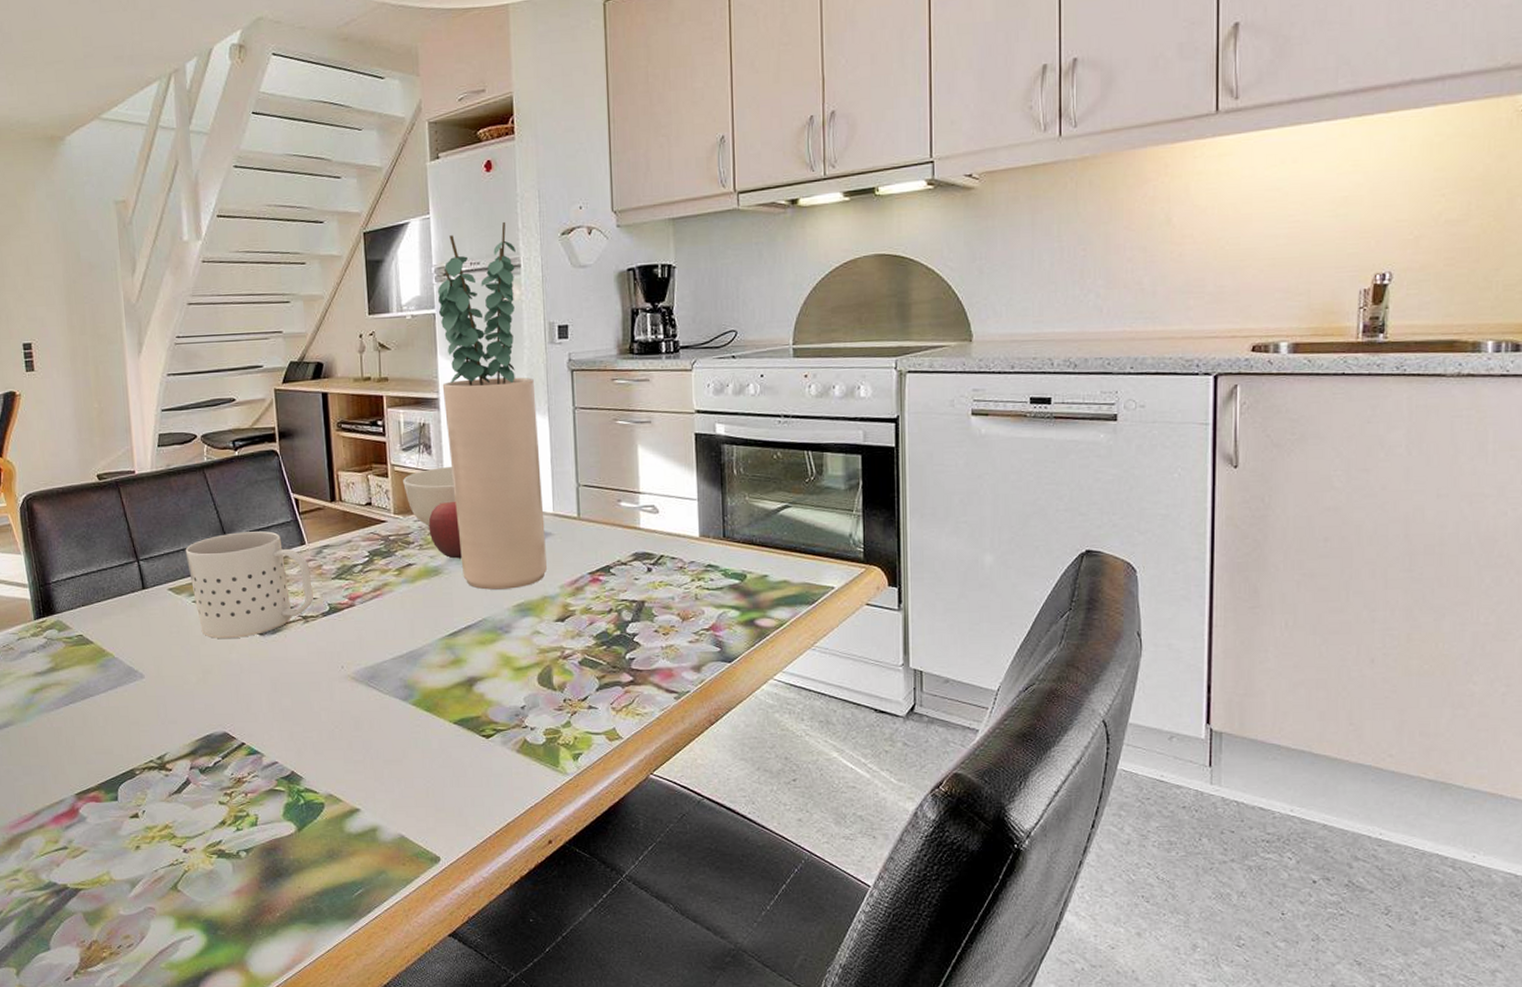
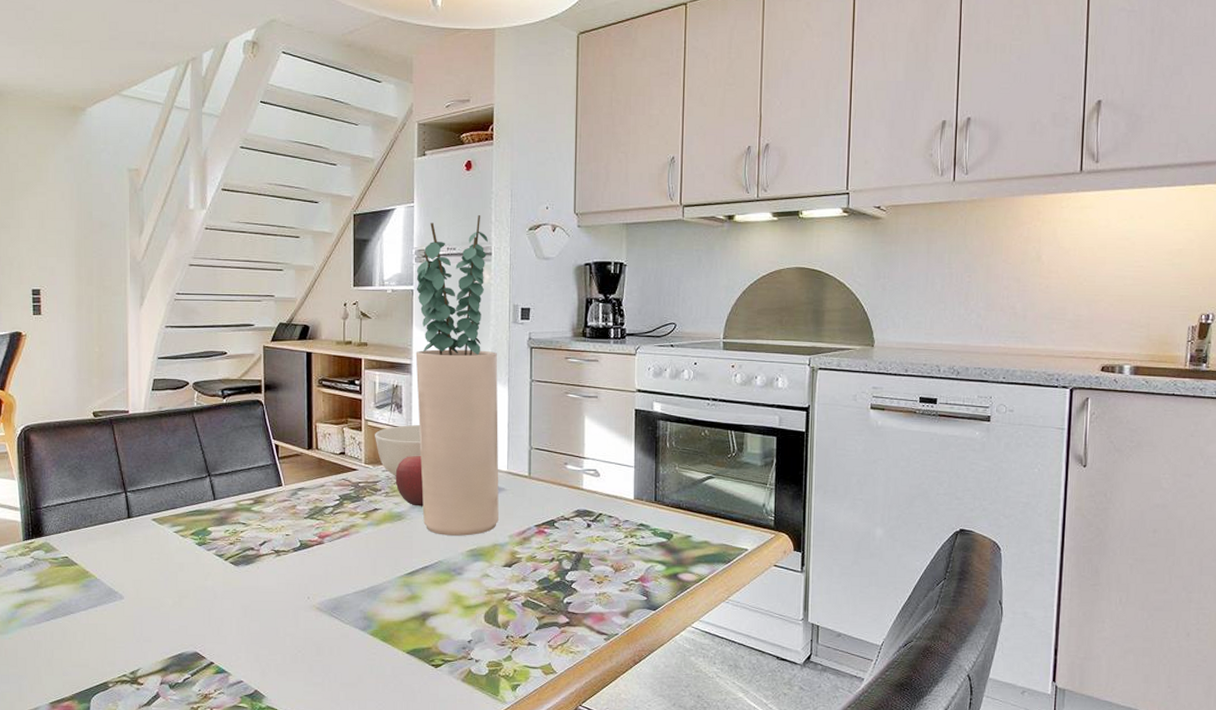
mug: present [185,531,313,638] -> none [170,472,286,567]

